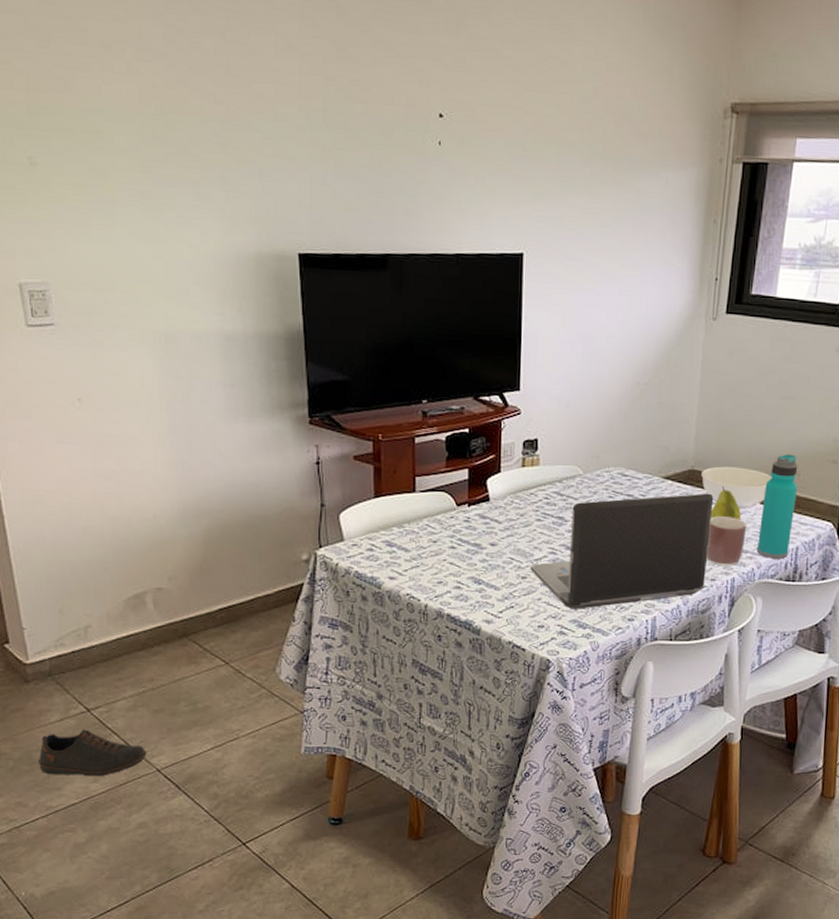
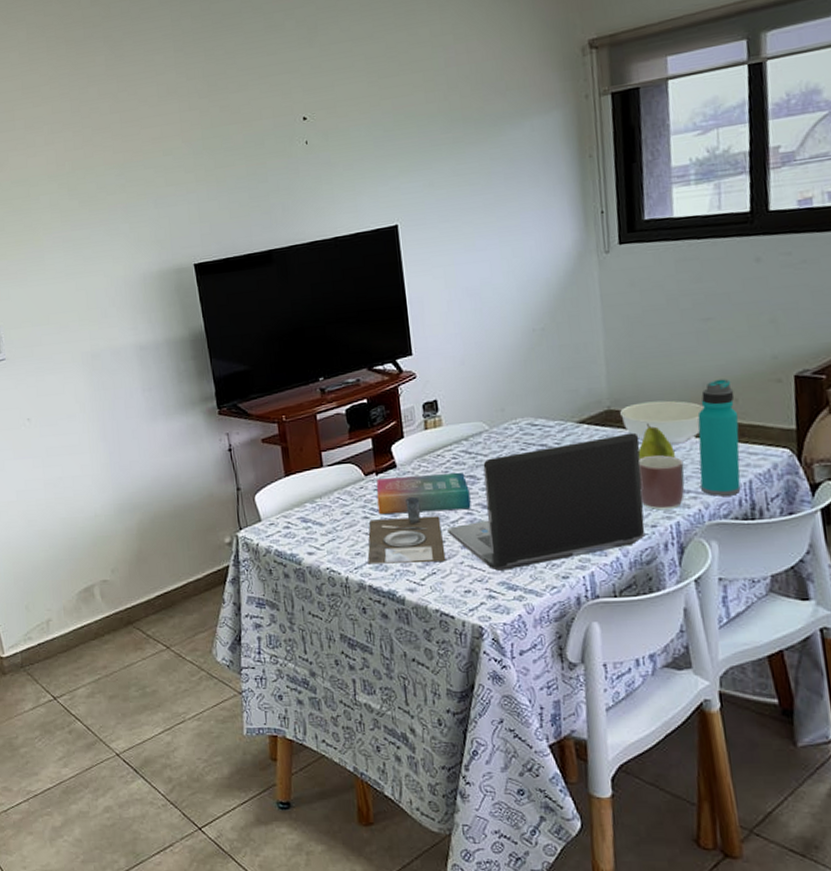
shoe: present [39,729,147,776] -> none [18,716,107,761]
place setting: none [449,532,525,596] -> present [367,497,446,565]
book: none [466,510,556,548] -> present [376,473,471,515]

